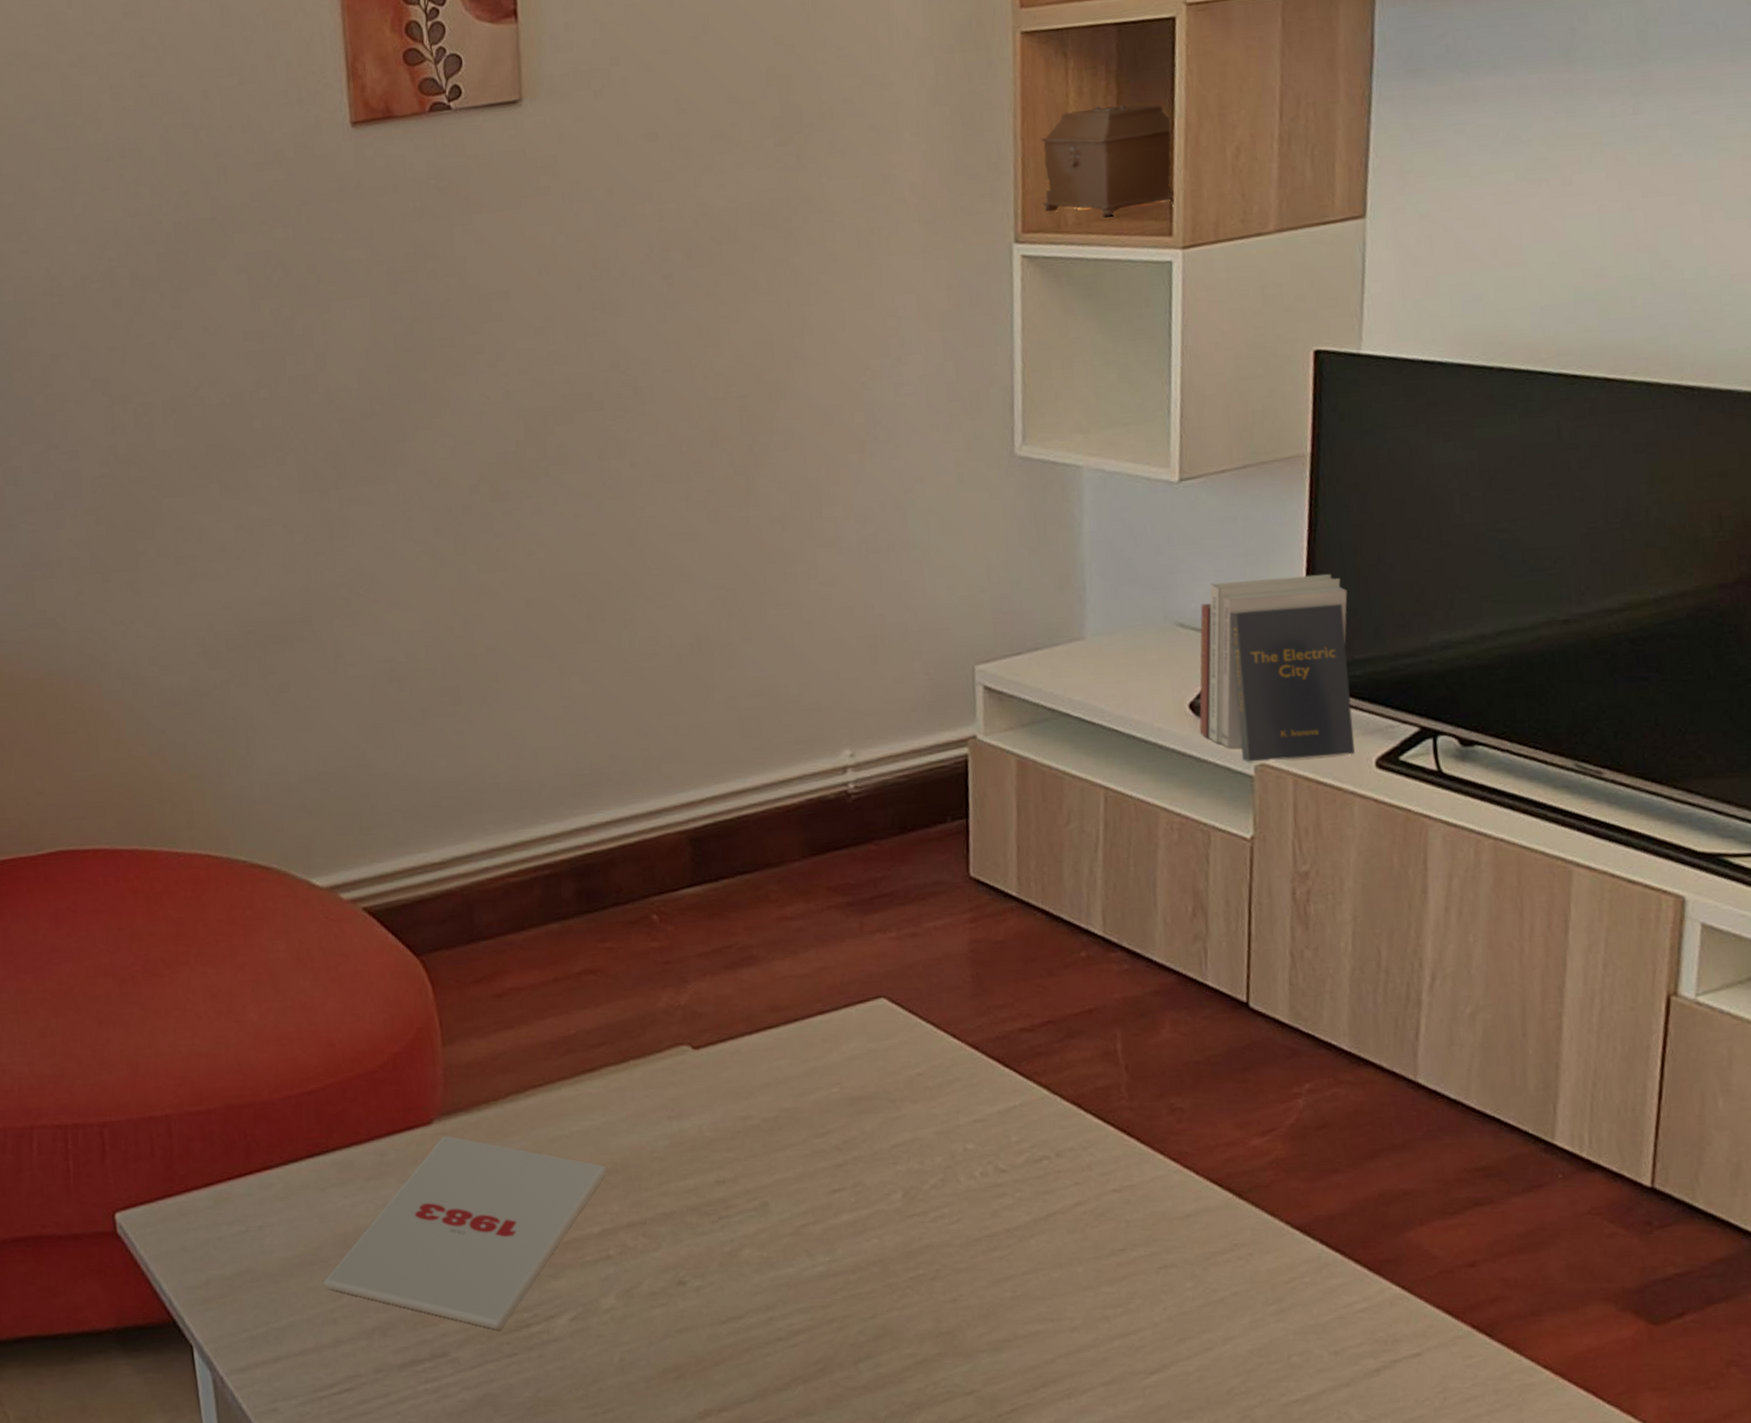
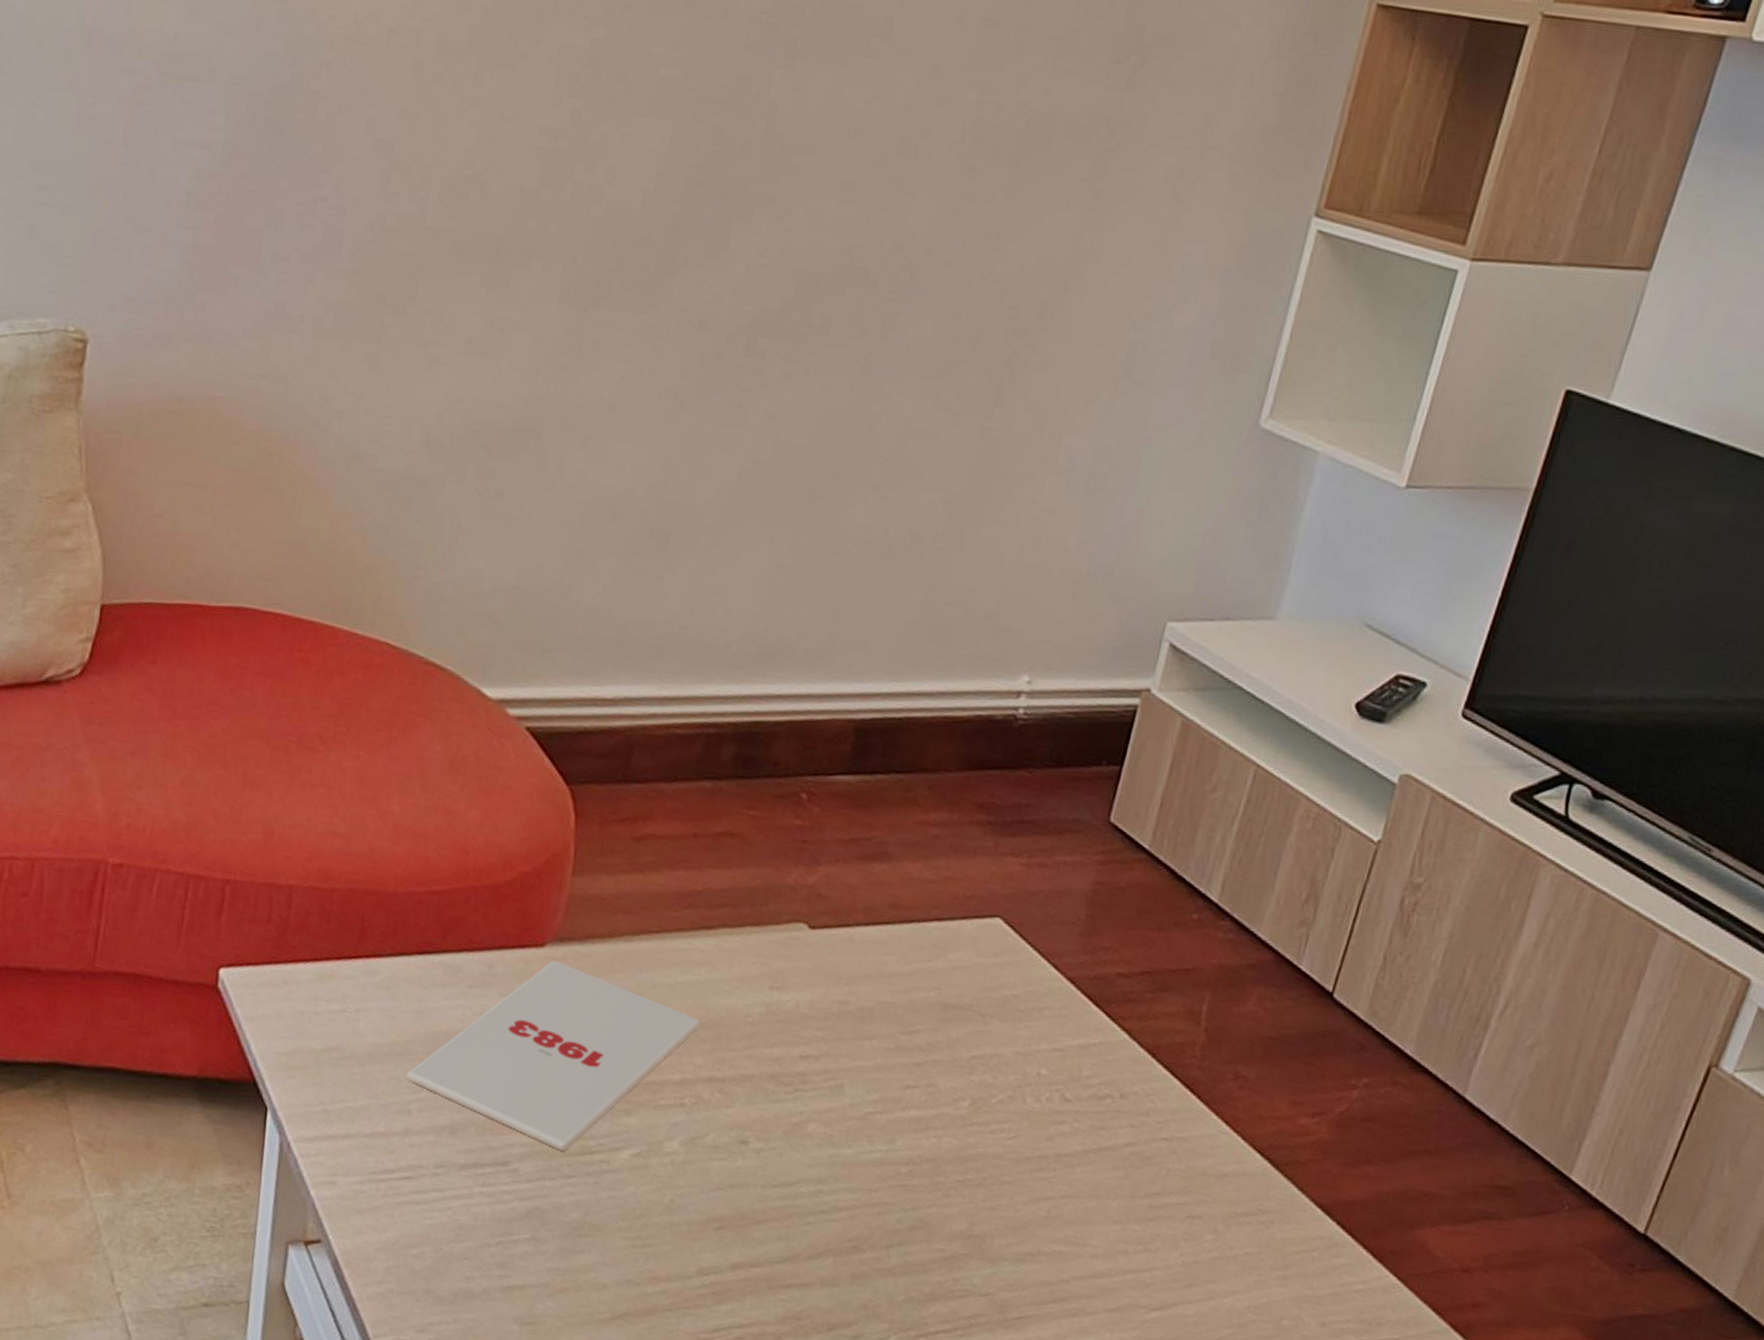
decorative box: present [1039,104,1175,216] -> none [1351,97,1496,215]
books: present [1199,574,1355,762] -> none [1358,593,1531,784]

